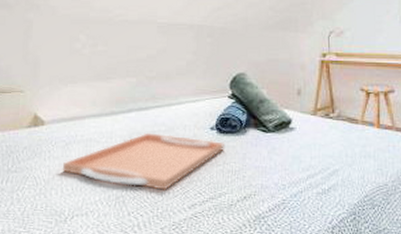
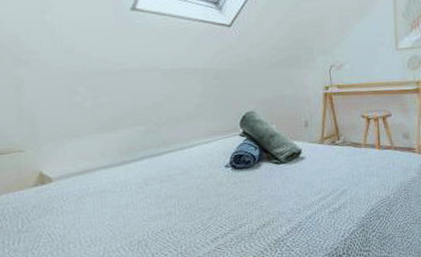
serving tray: present [62,133,224,190] -> none [77,176,240,230]

